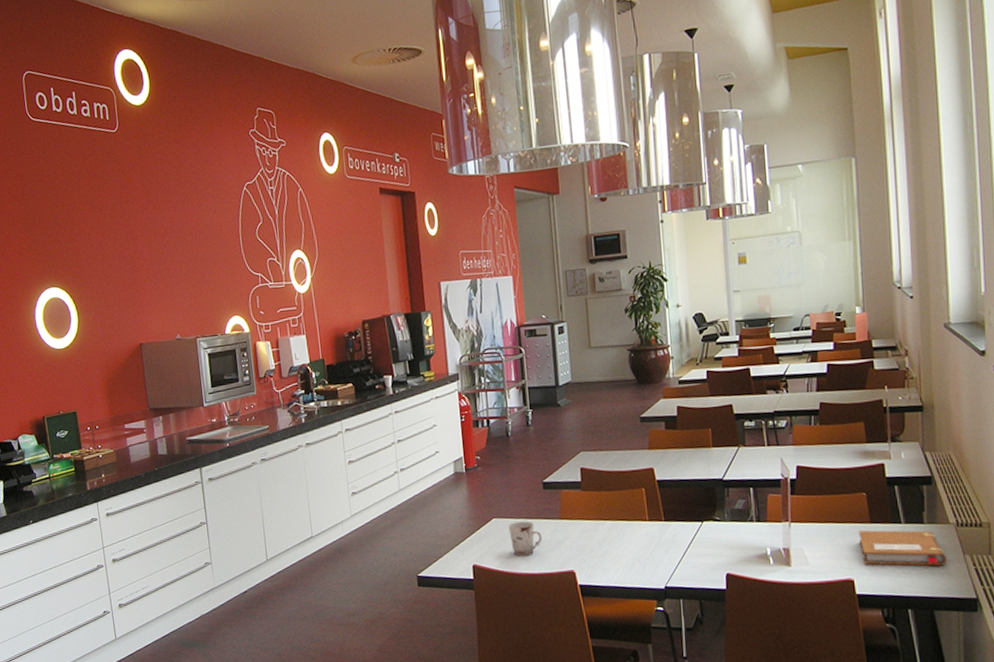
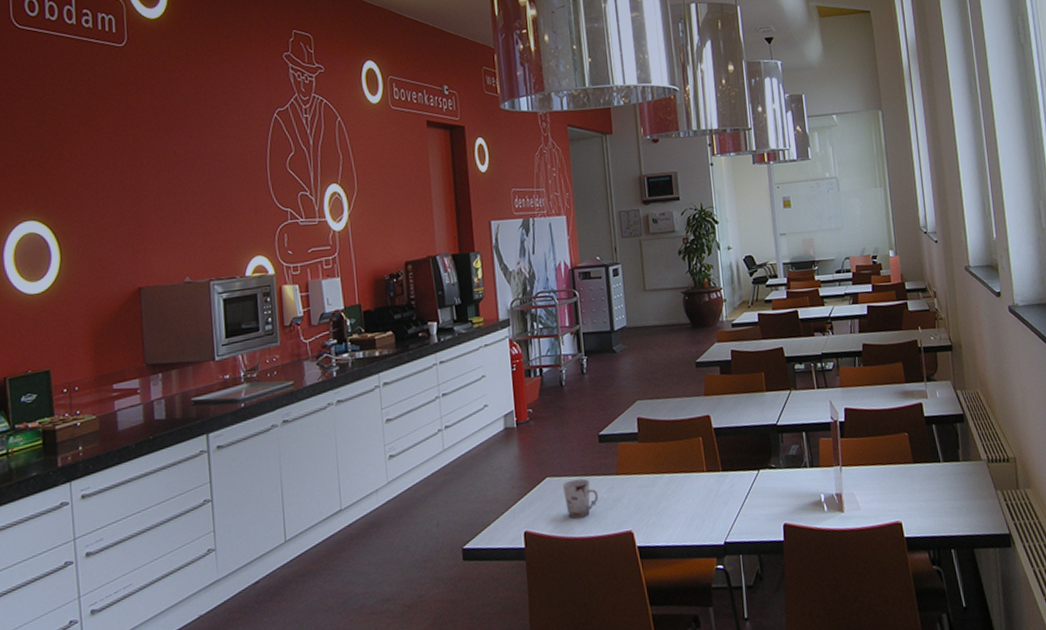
notebook: present [858,530,946,566] -> none [903,468,982,506]

